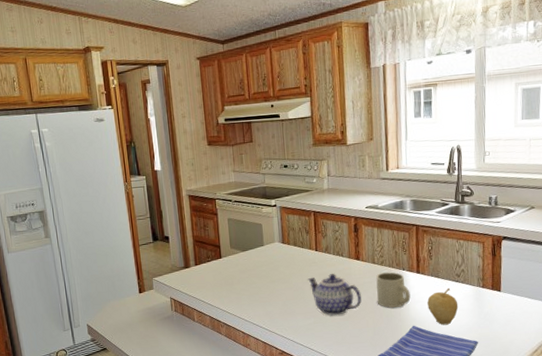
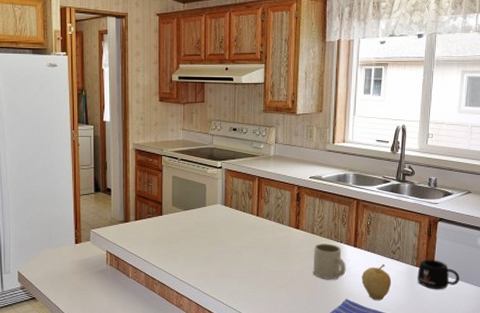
teapot: present [308,274,362,316] -> none [247,240,298,283]
mug: none [484,279,529,309] -> present [417,259,459,290]

